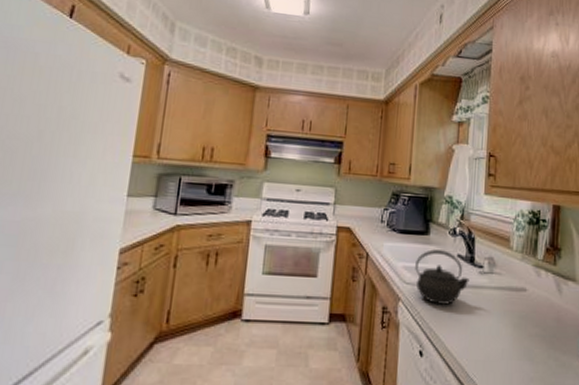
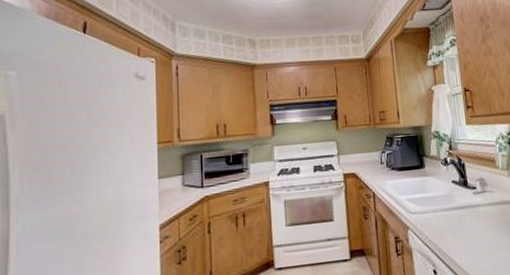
kettle: present [415,249,470,305] -> none [417,179,466,227]

